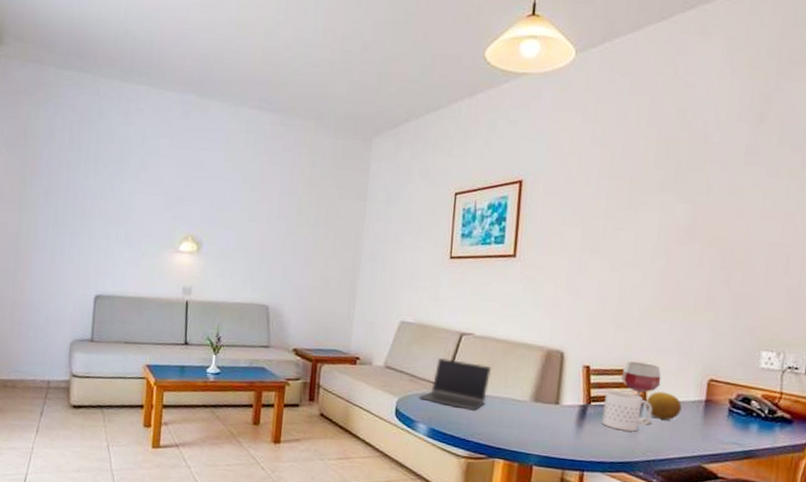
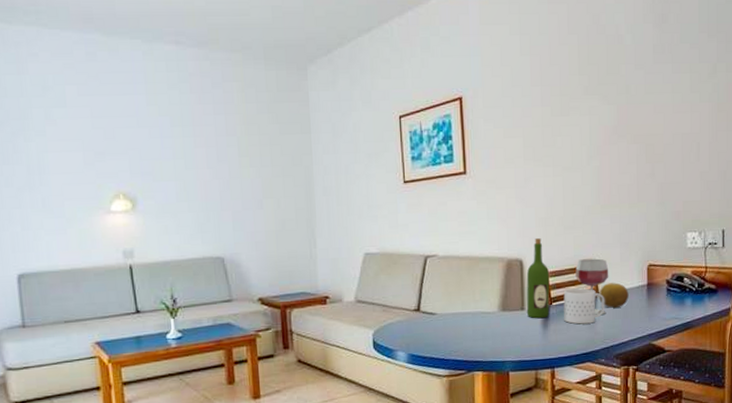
laptop computer: present [420,357,491,412] -> none [395,283,459,331]
wine bottle: none [560,332,592,417] -> present [526,238,550,319]

